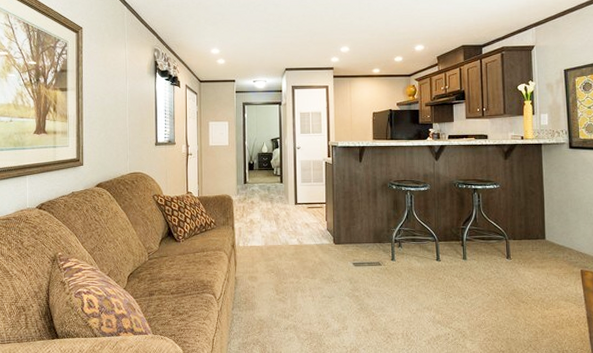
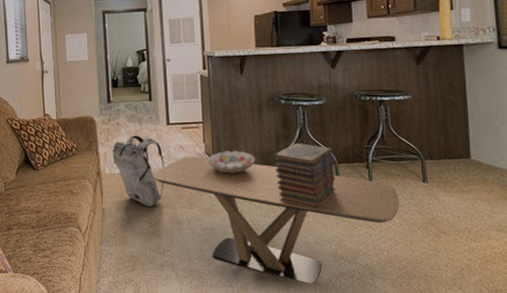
backpack: none [246,213,291,276] -> present [112,135,165,207]
coffee table: none [282,233,488,345] -> present [154,157,400,284]
decorative bowl: none [328,228,370,248] -> present [207,150,256,173]
book stack: none [386,222,436,281] -> present [274,142,336,210]

